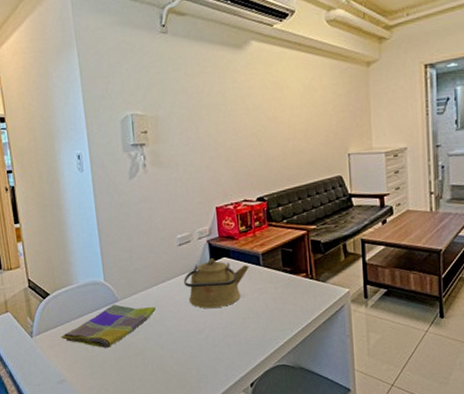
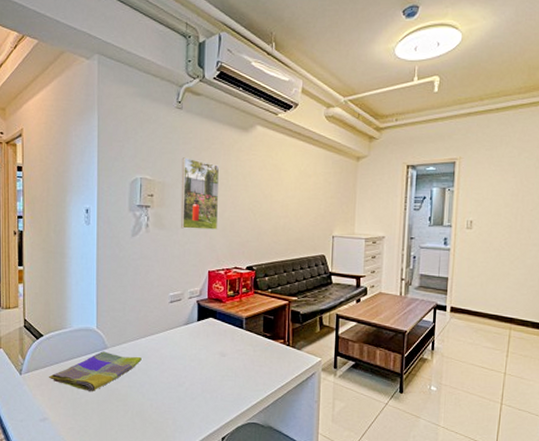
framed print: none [173,86,221,165] -> present [180,157,220,230]
kettle: present [184,258,249,309] -> none [171,317,232,364]

